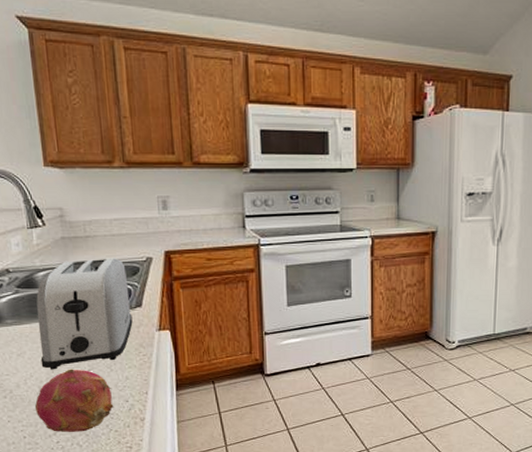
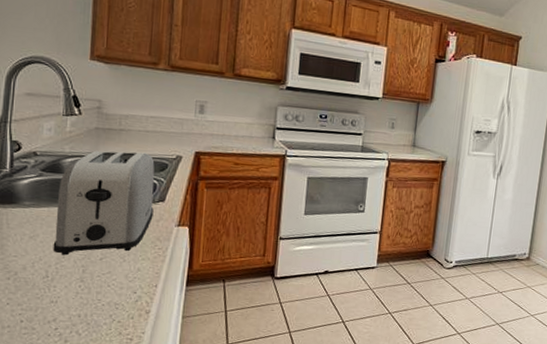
fruit: present [34,369,114,432] -> none [38,255,122,320]

